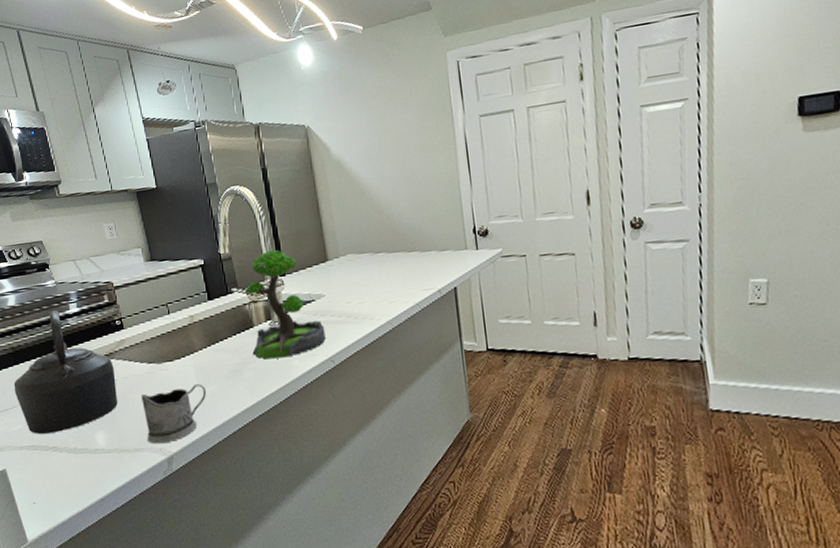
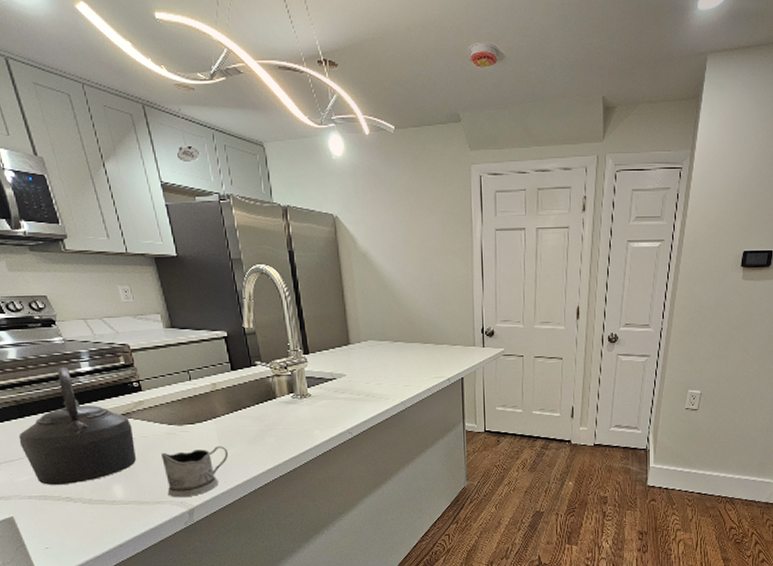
plant: present [244,249,326,359] -> none [268,329,345,428]

